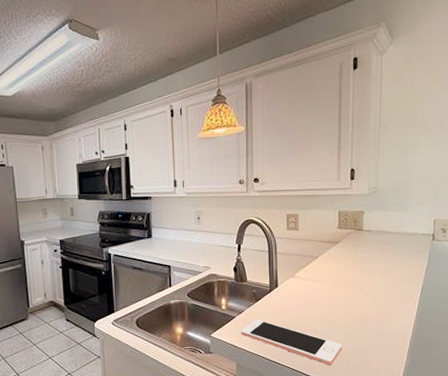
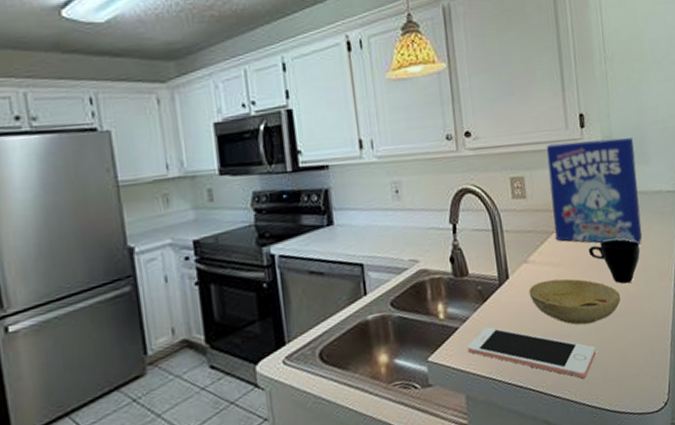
bowl: none [293,291,368,327] -> present [528,278,620,325]
cereal box: none [318,189,396,273] -> present [546,138,643,245]
cup: none [345,266,391,301] -> present [588,239,641,284]

